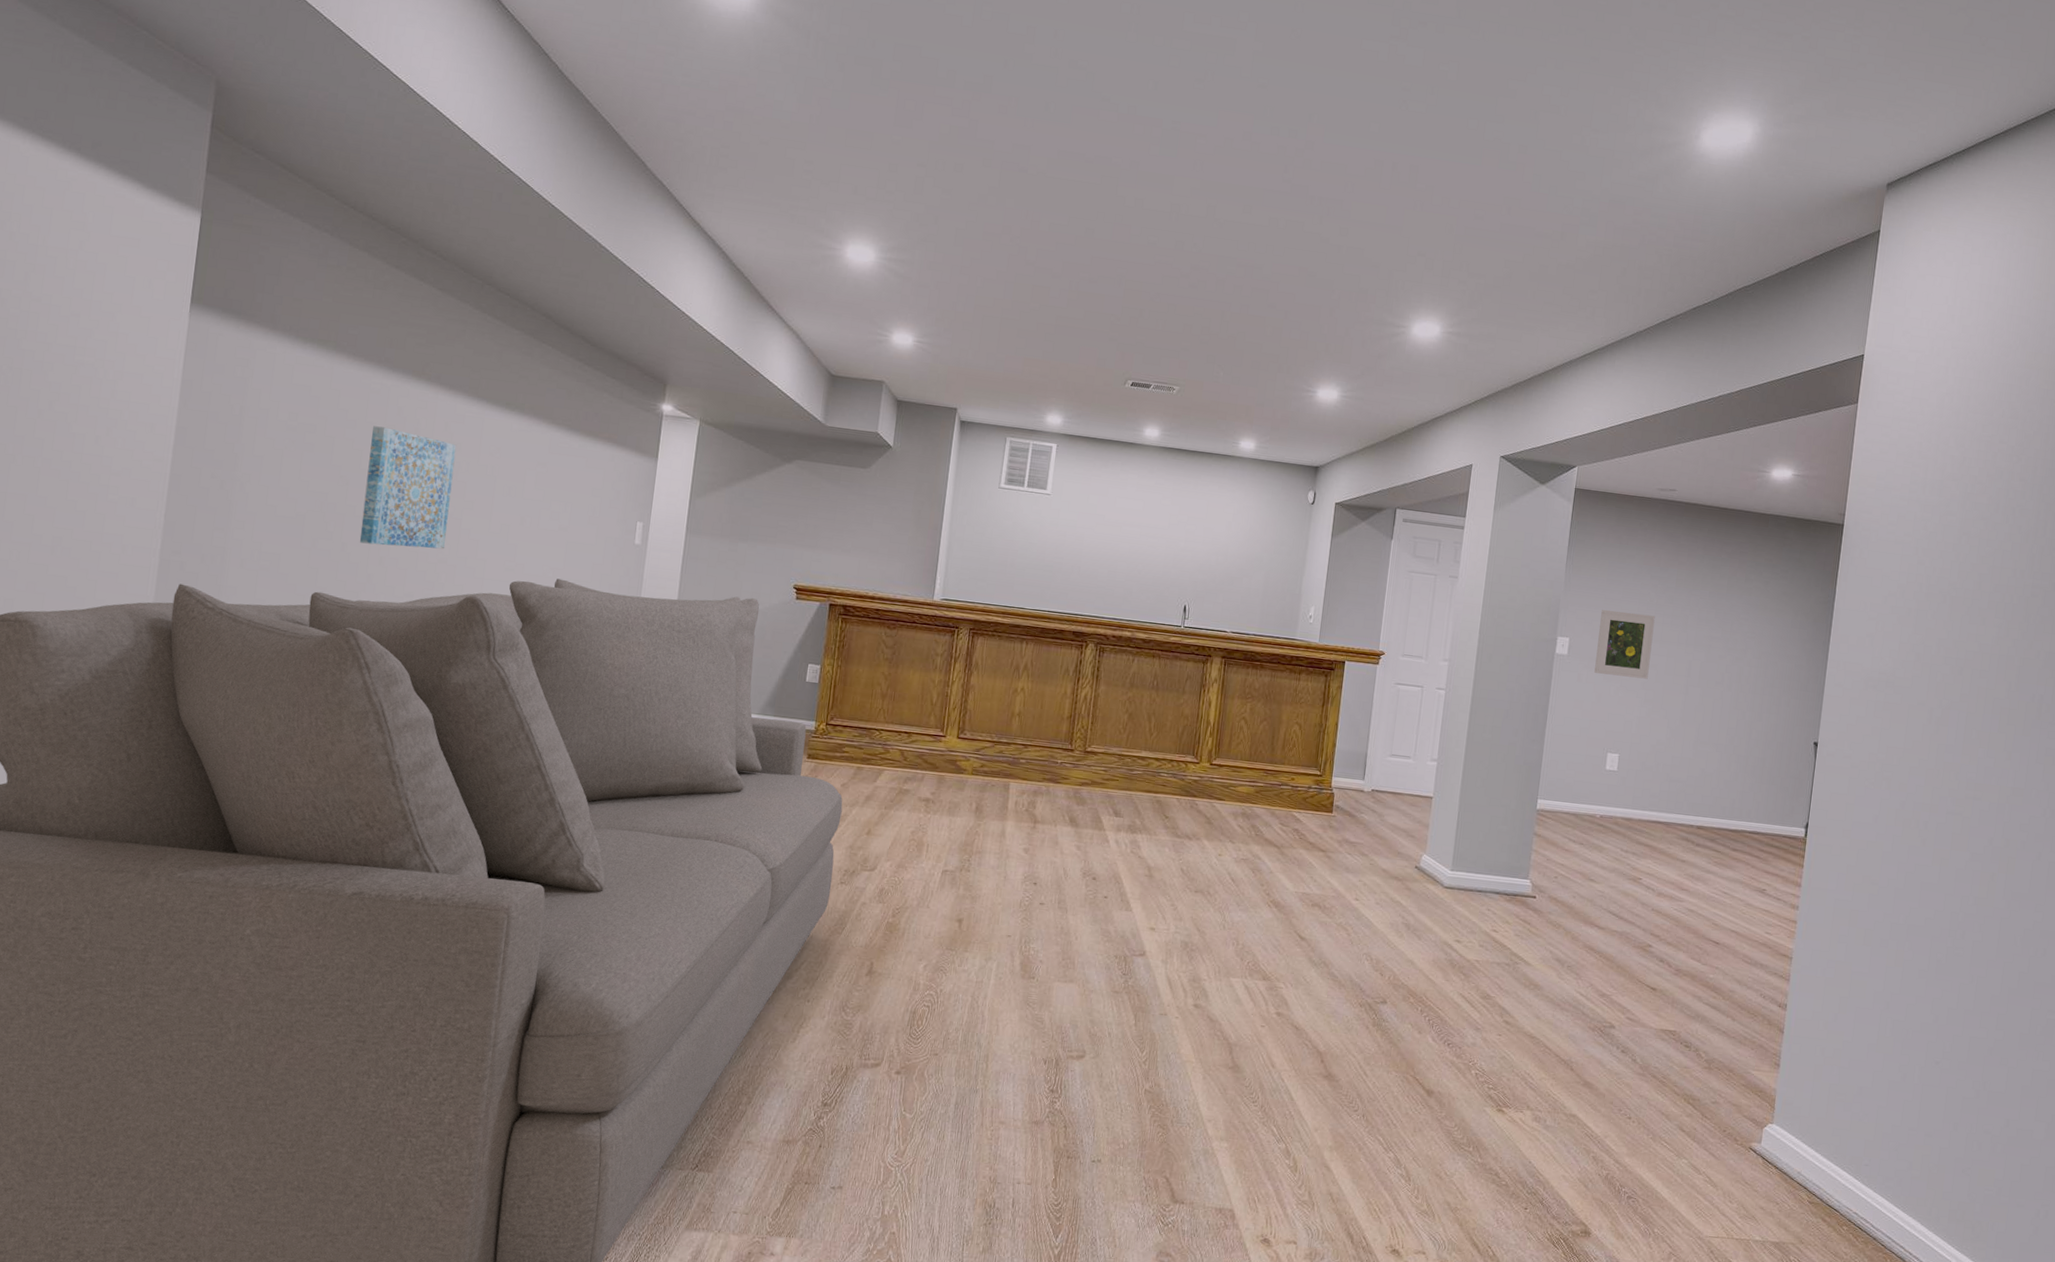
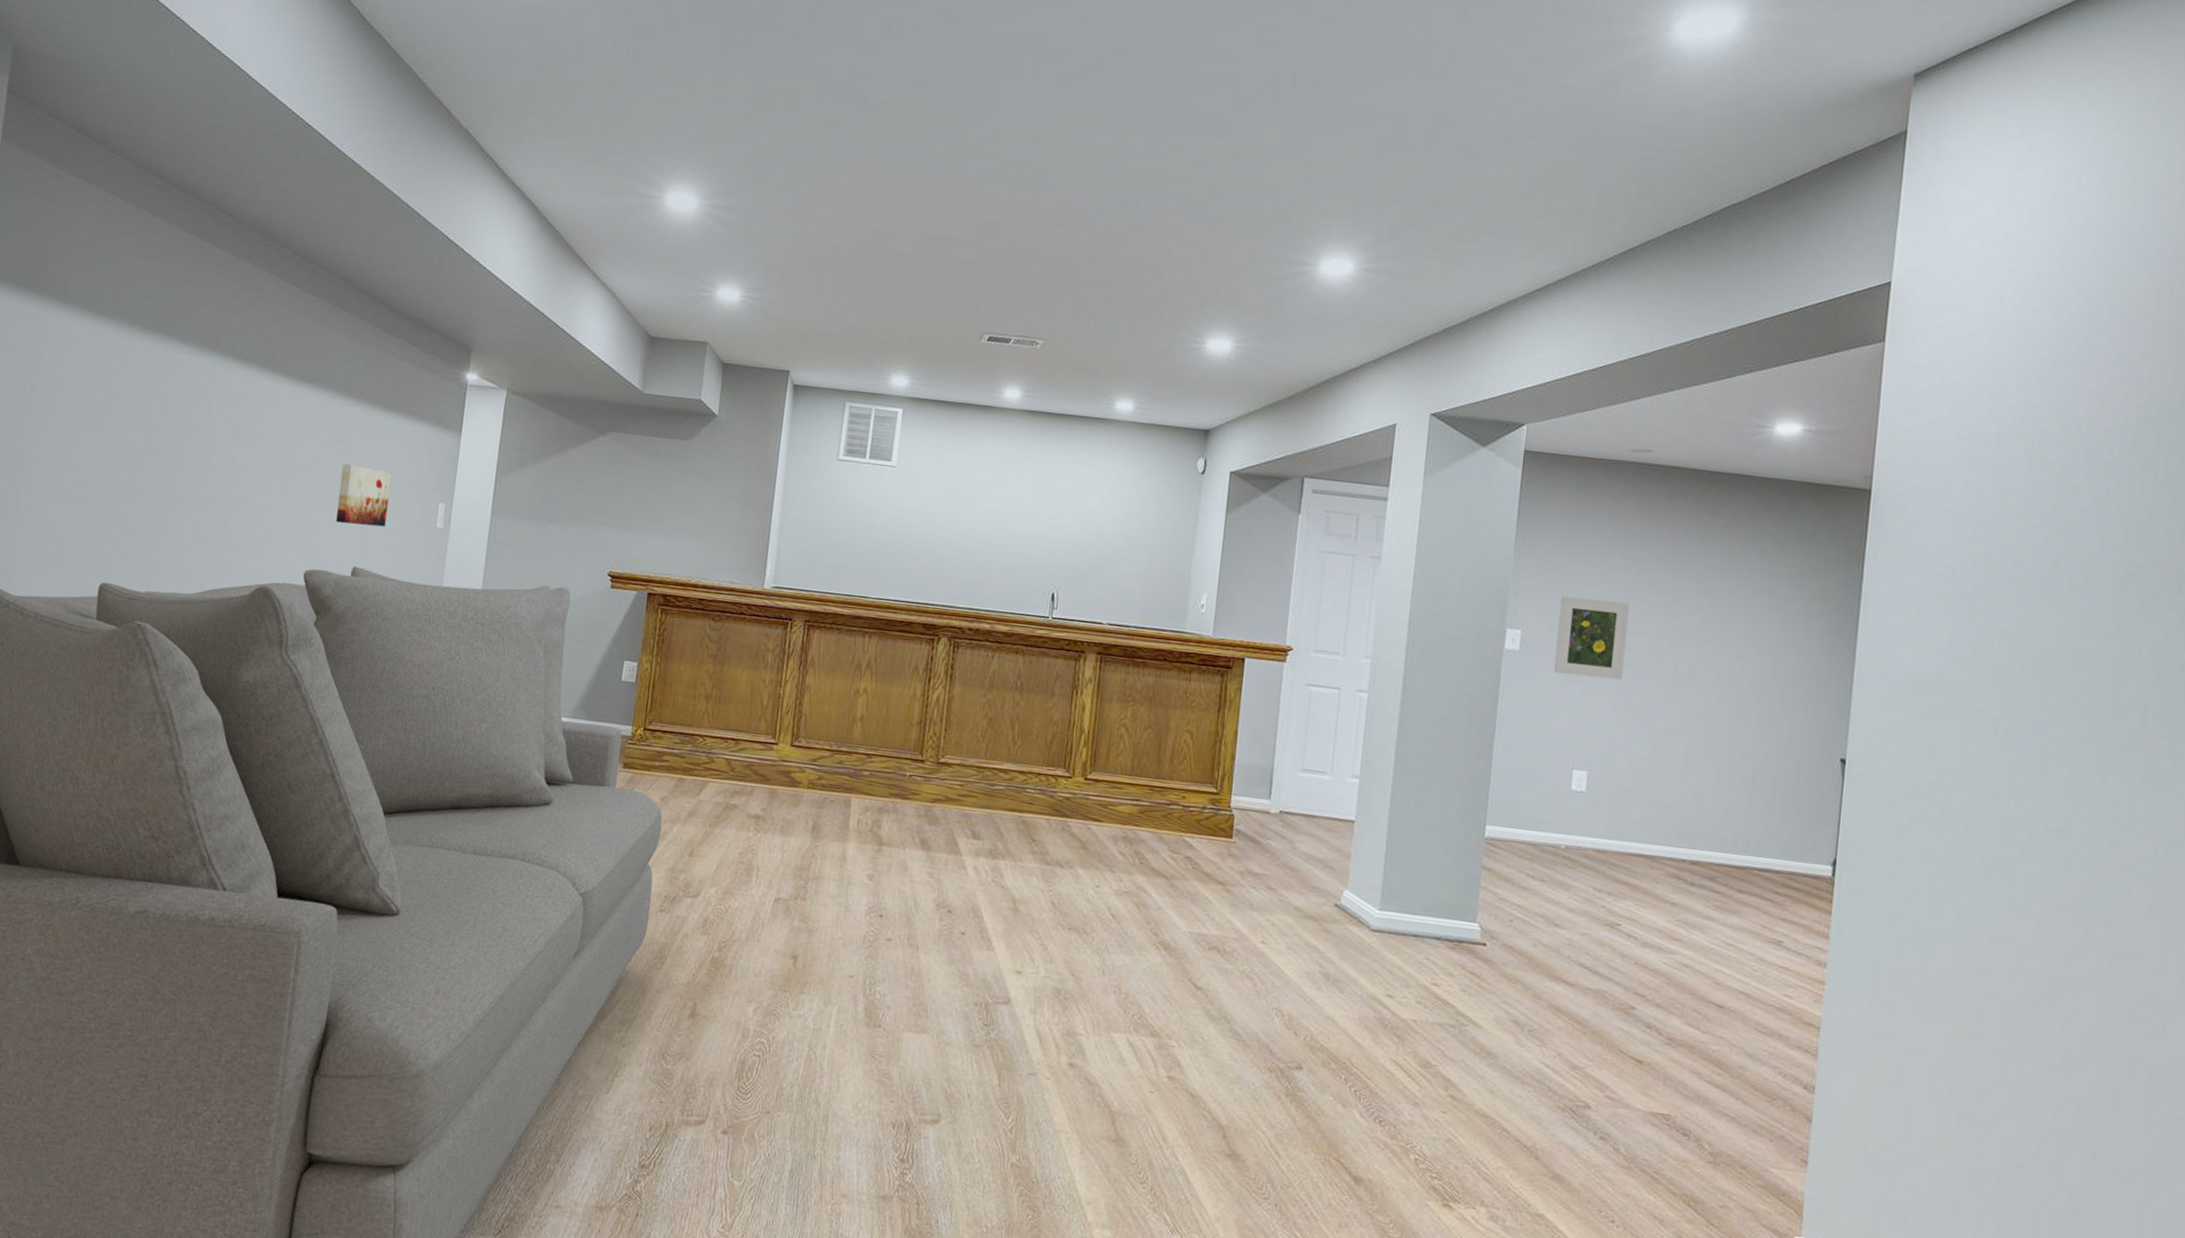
wall art: present [359,426,457,549] -> none [148,403,250,535]
wall art: none [540,484,593,543] -> present [336,463,392,527]

